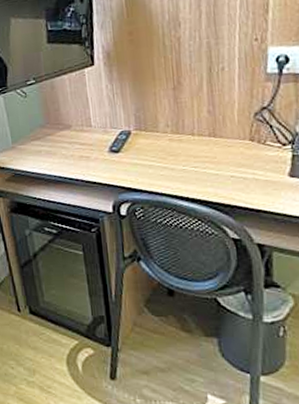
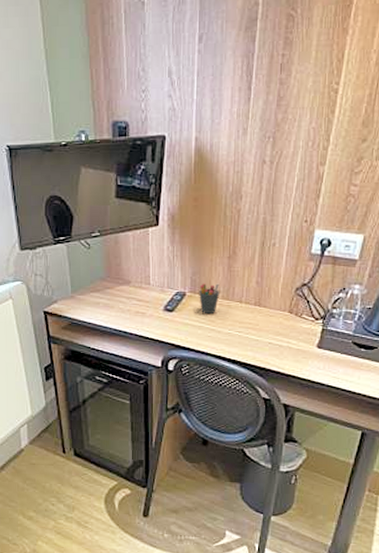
pen holder: none [145,117,168,152] -> present [199,283,219,315]

